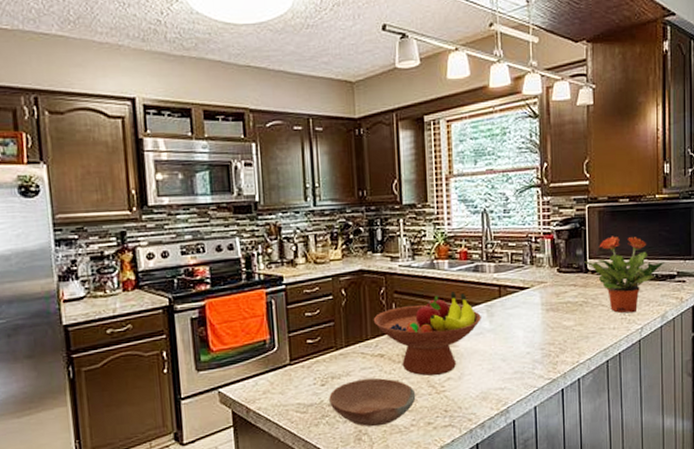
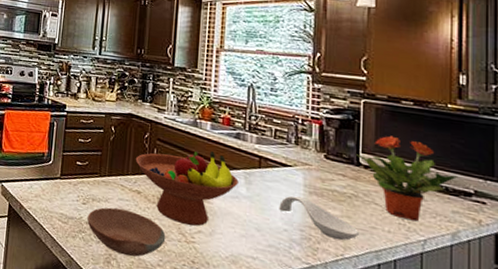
spoon rest: none [521,316,590,349] -> present [279,195,359,241]

